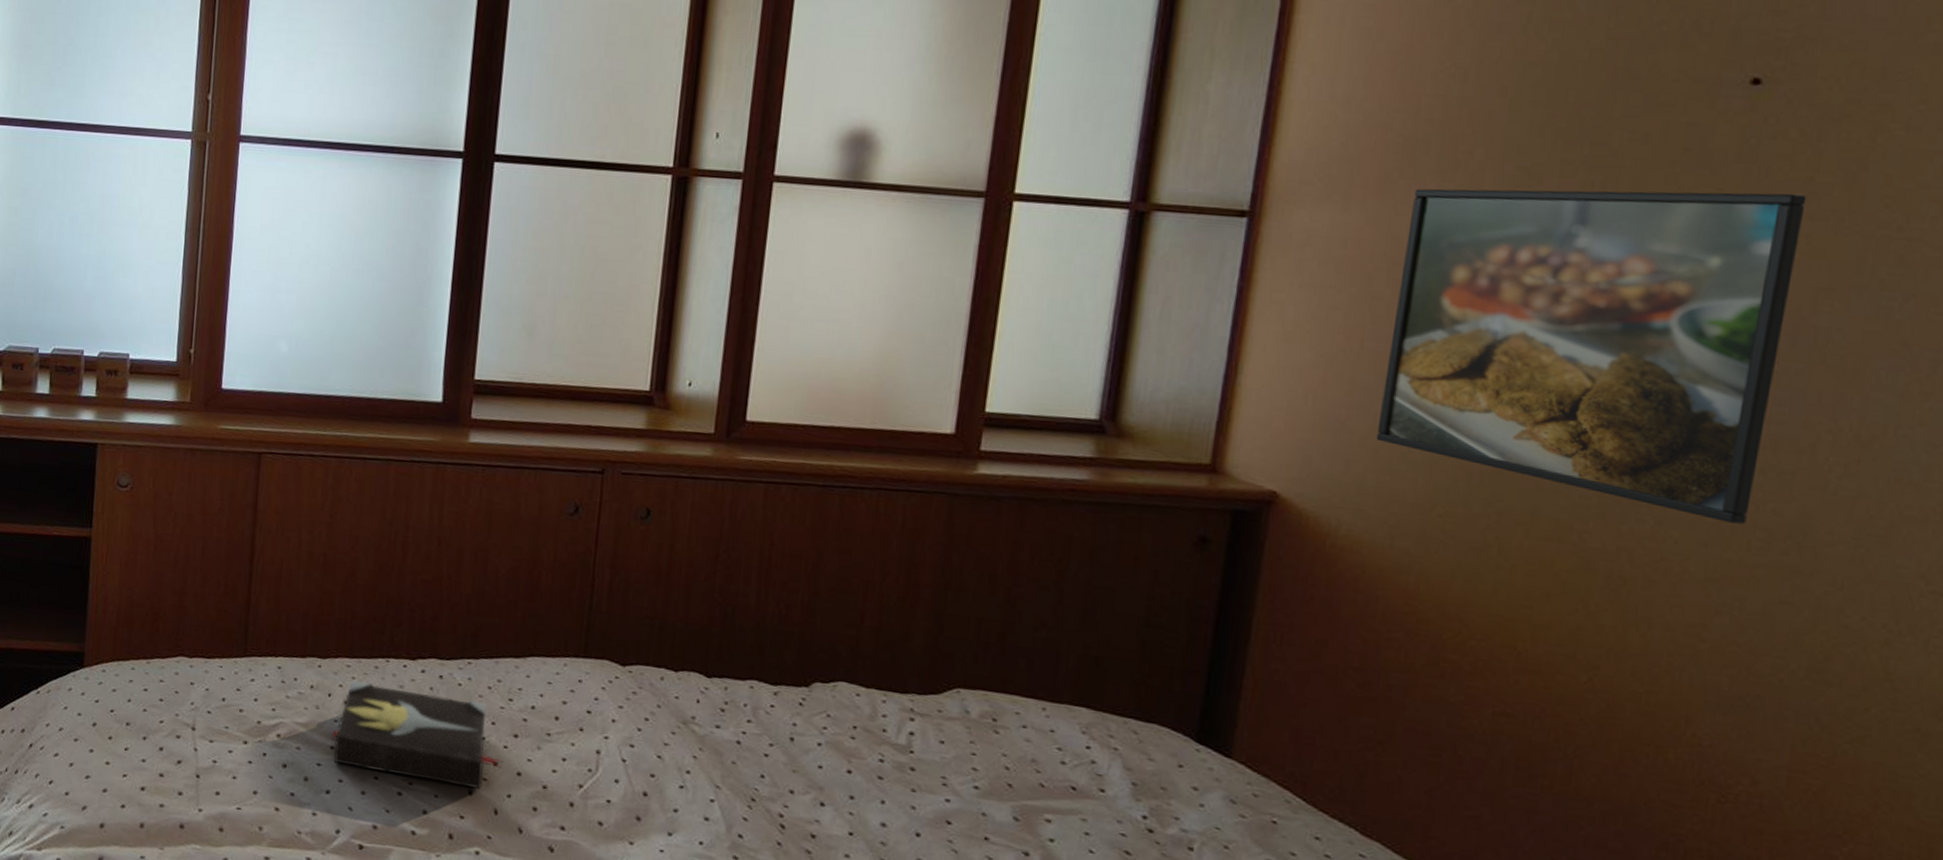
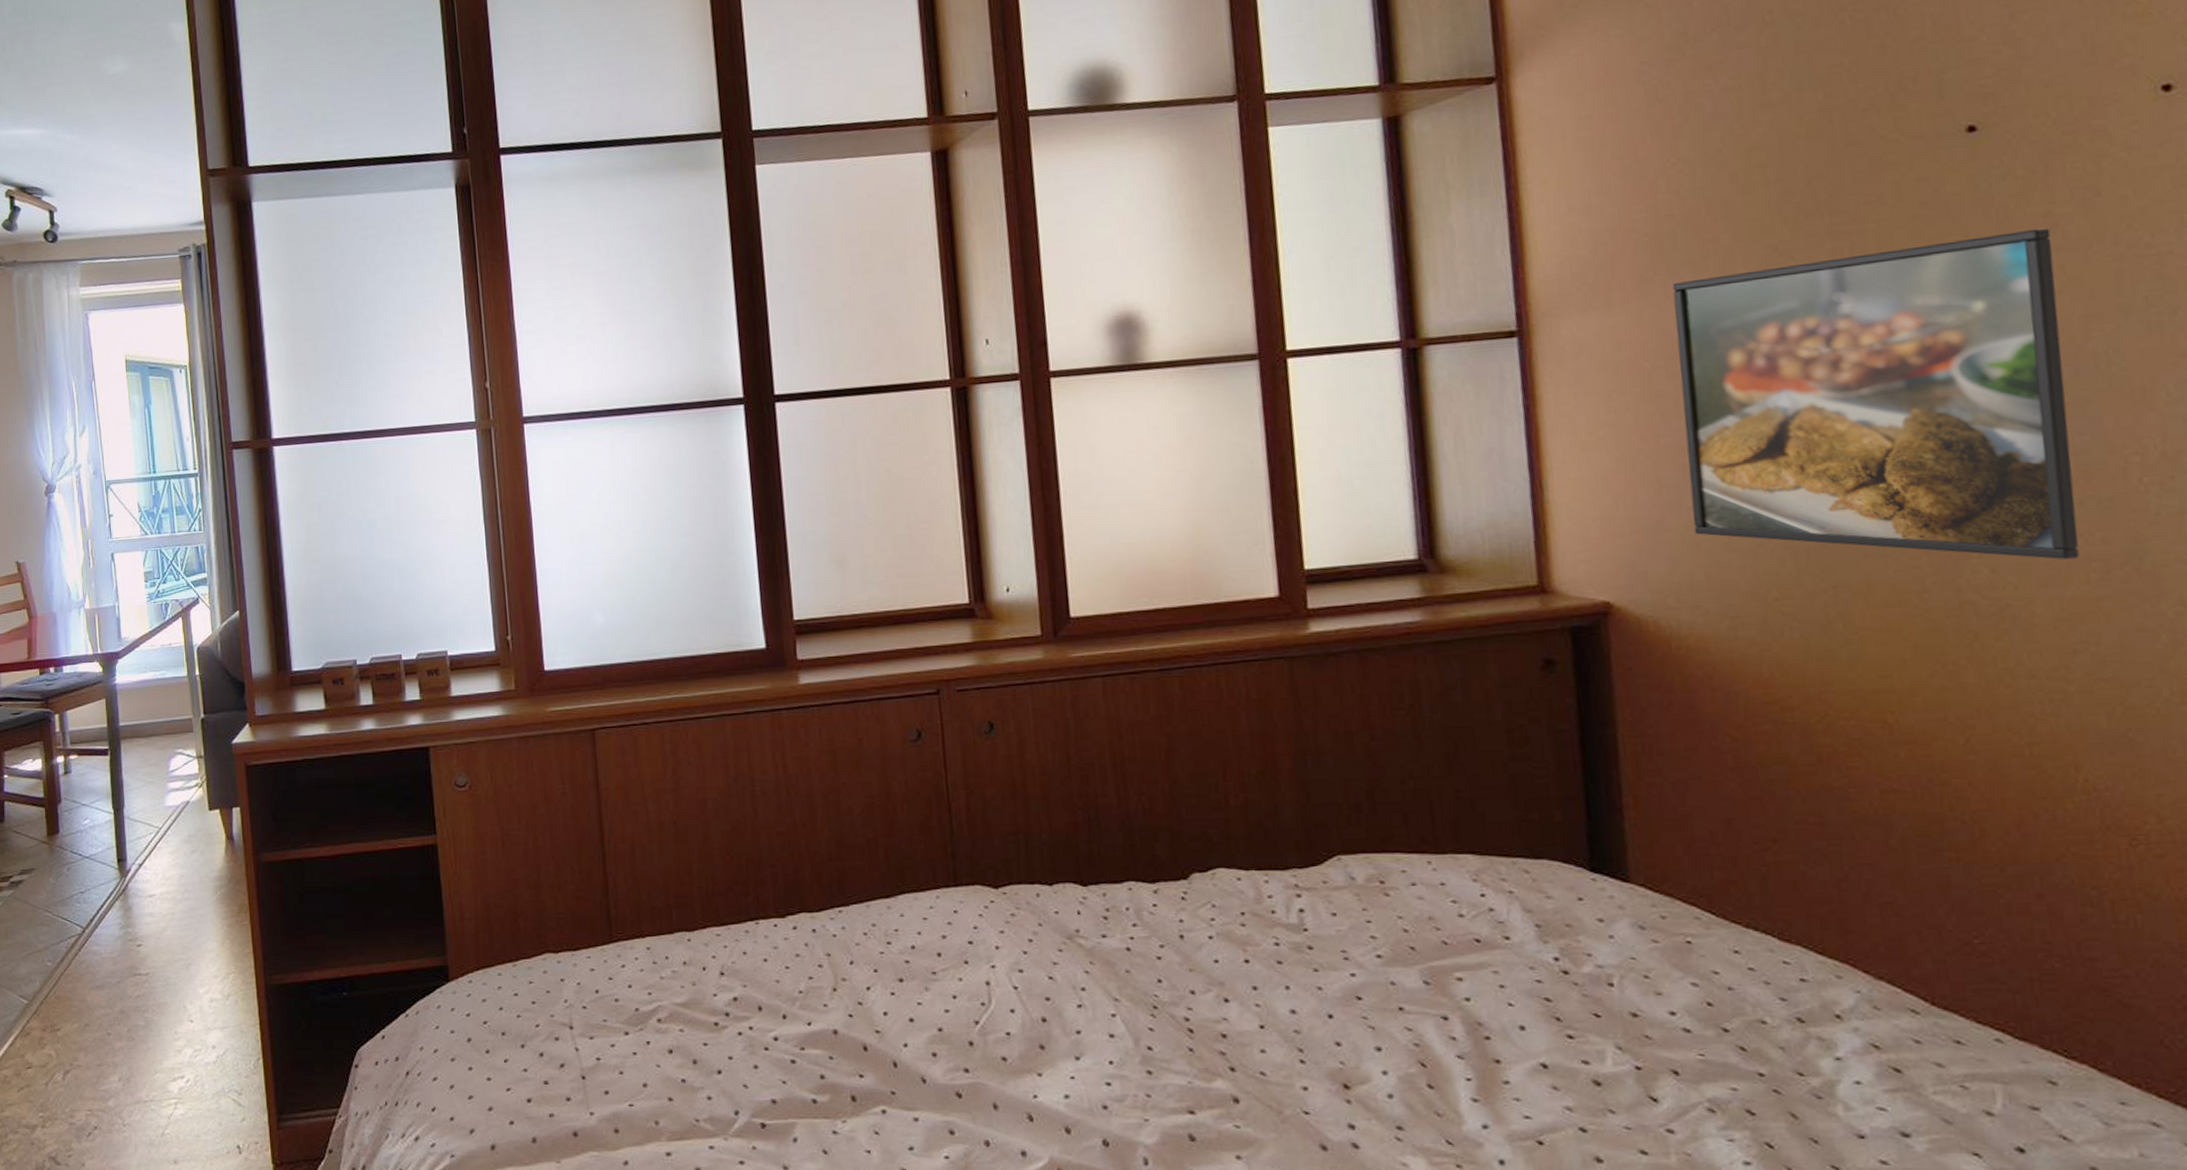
hardback book: present [332,680,503,790] -> none [714,949,893,1044]

